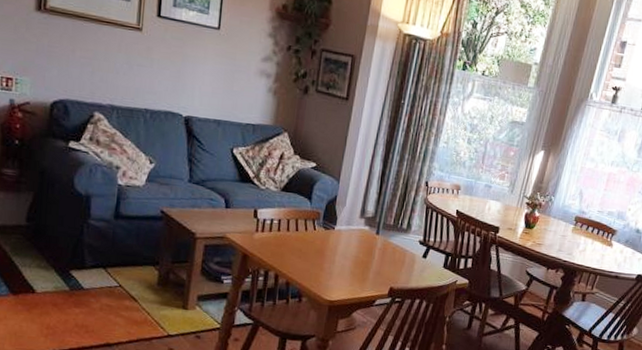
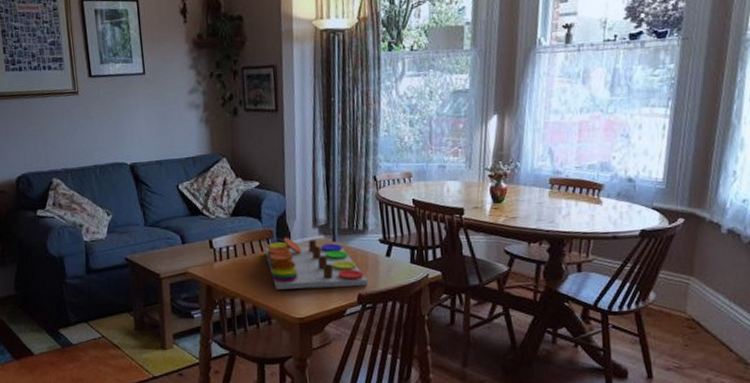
board game: none [308,221,402,282] -> present [265,237,369,290]

